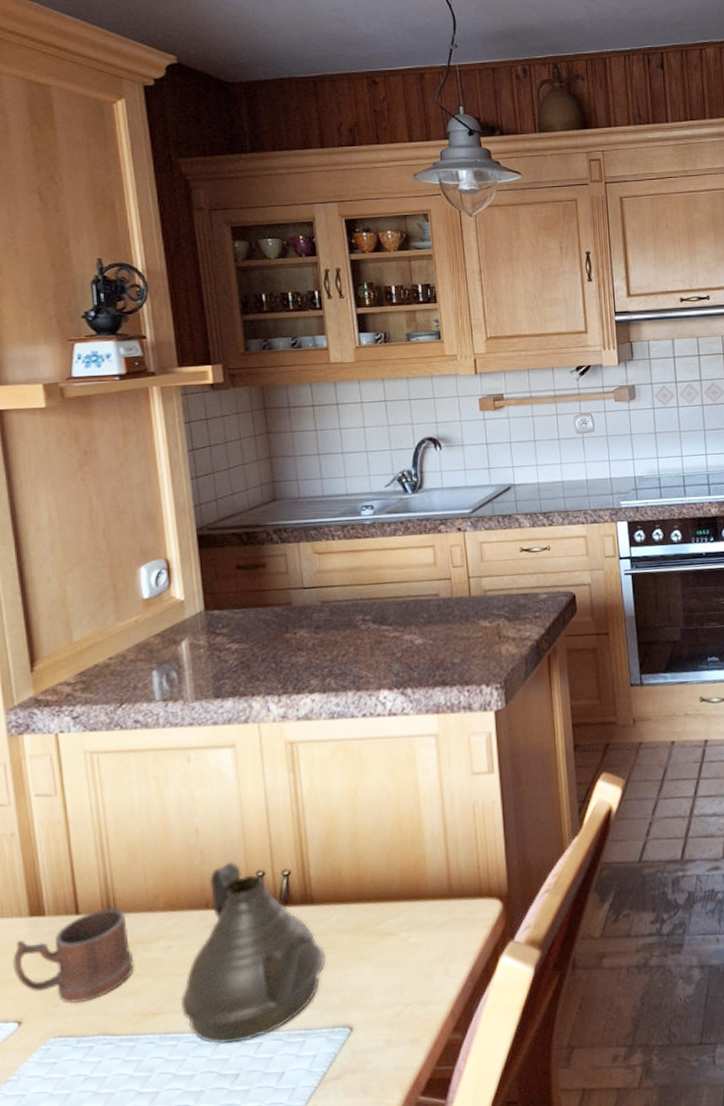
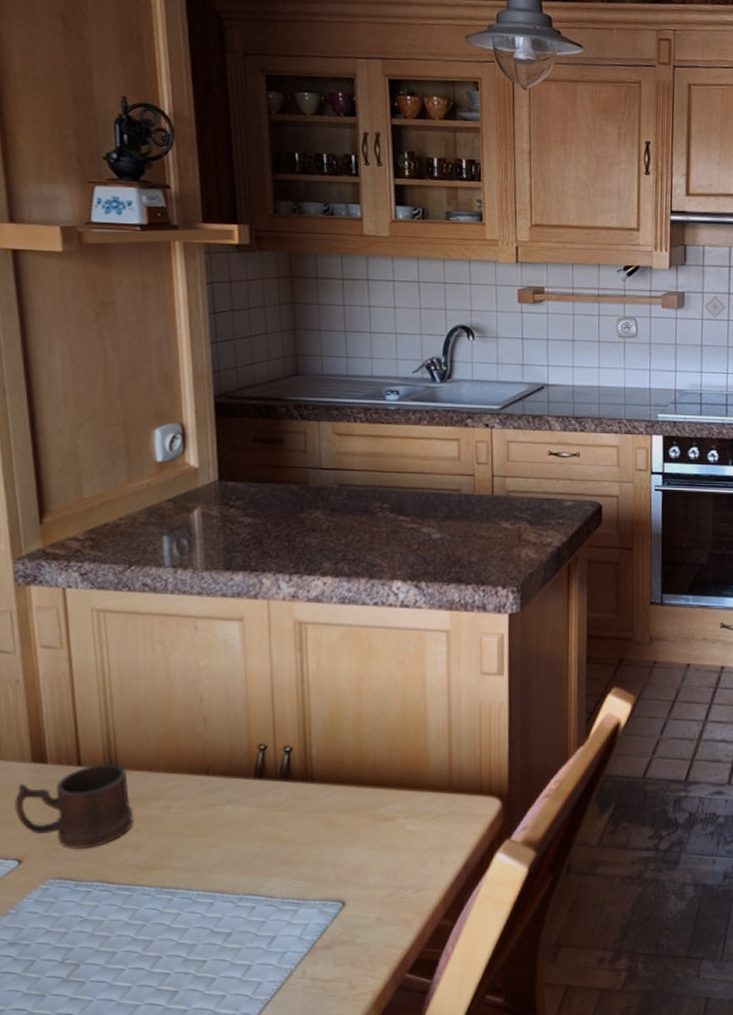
teapot: present [180,862,326,1045] -> none [177,732,322,904]

